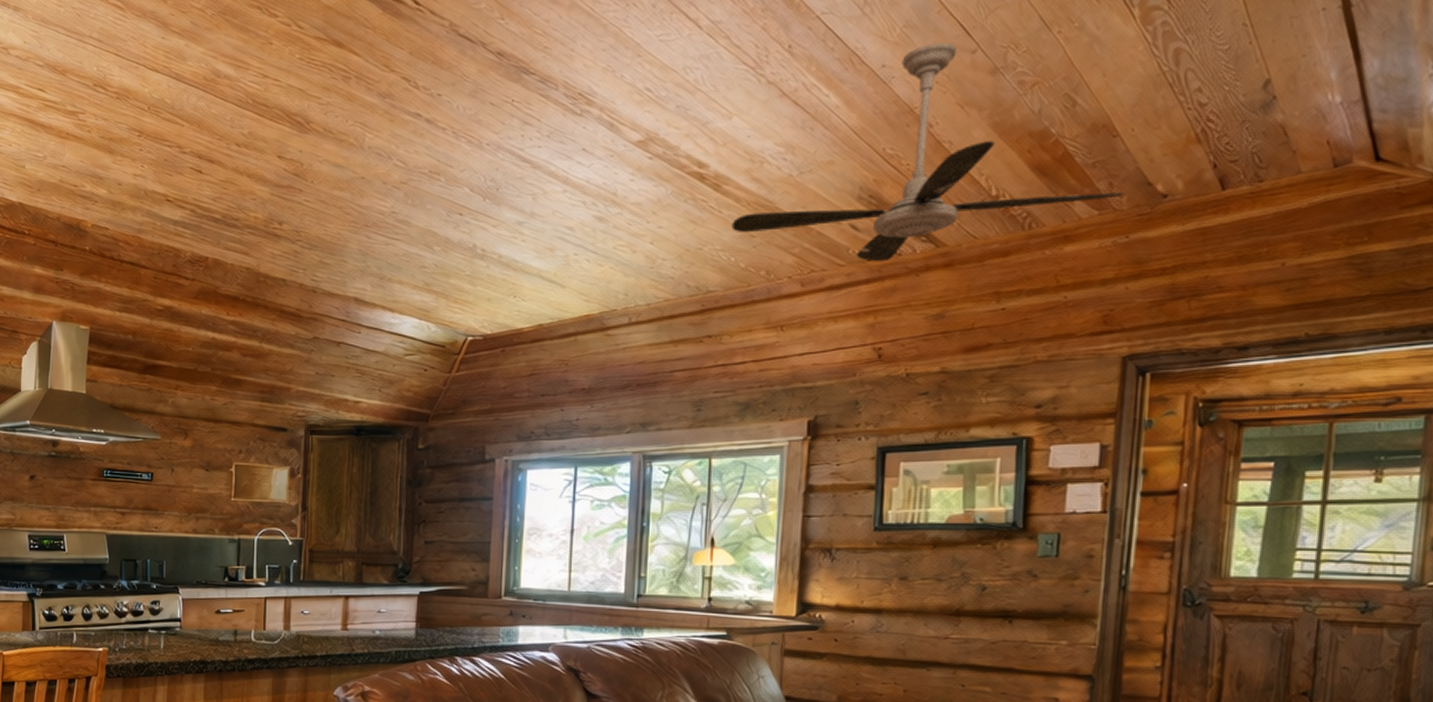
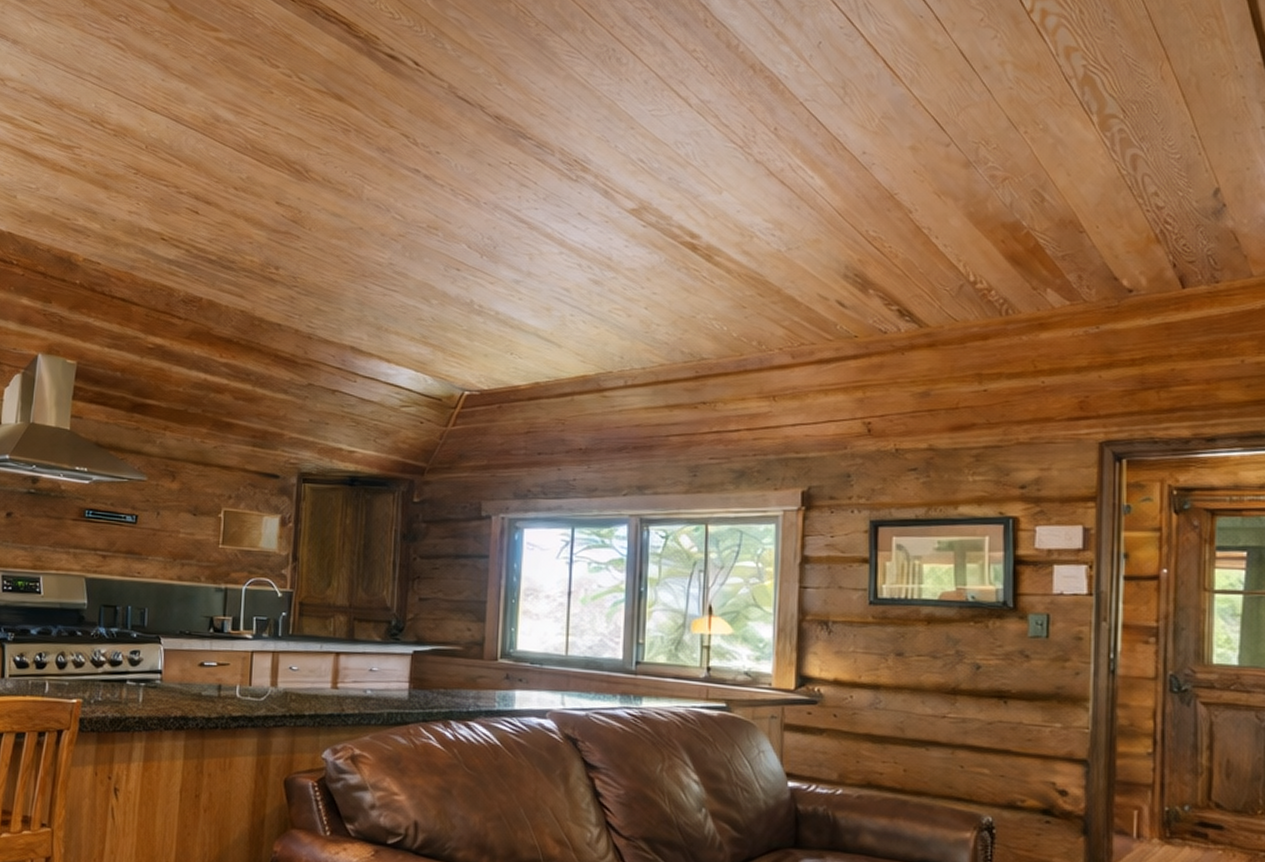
ceiling fan: present [731,42,1124,262] -> none [723,135,1092,339]

